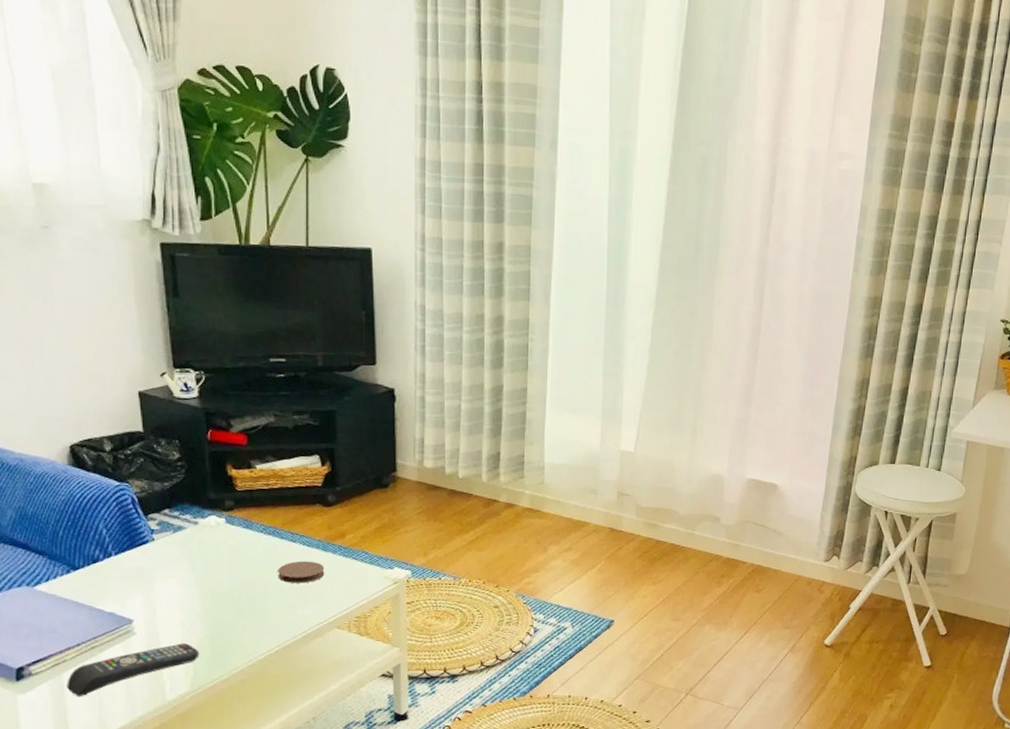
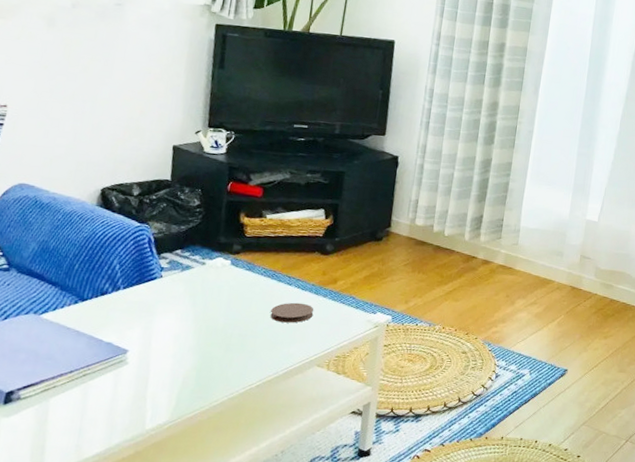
remote control: present [67,643,200,697] -> none [51,374,185,423]

